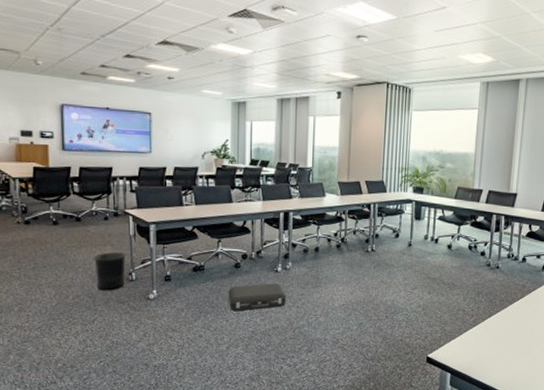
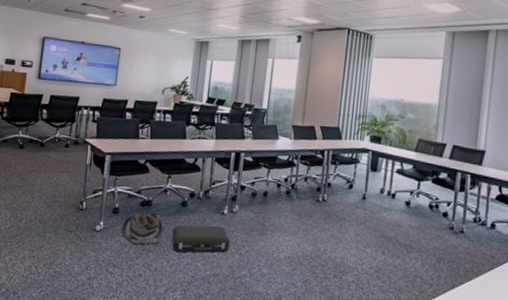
waste bin: present [94,252,127,292] -> none [49,179,81,219]
backpack: none [175,276,218,308] -> present [121,211,163,245]

